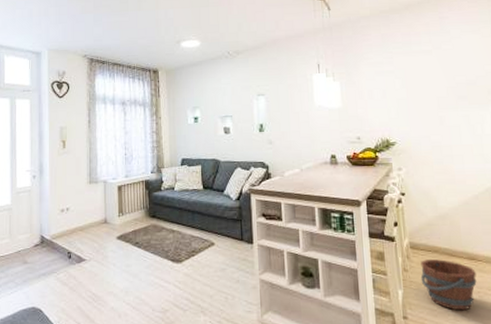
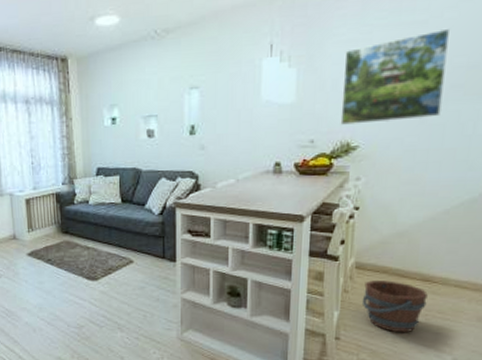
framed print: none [374,56,454,125] -> present [340,28,449,125]

